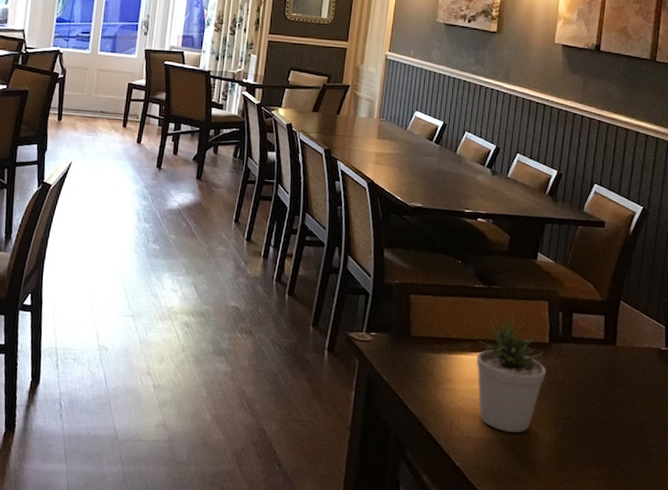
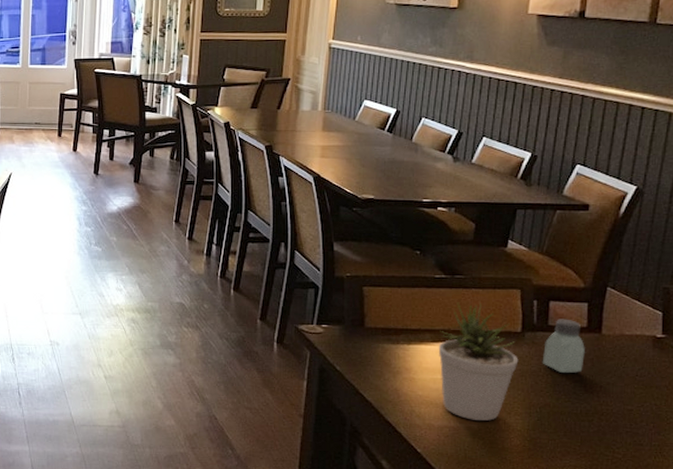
saltshaker: none [566,330,603,385] -> present [542,319,585,374]

